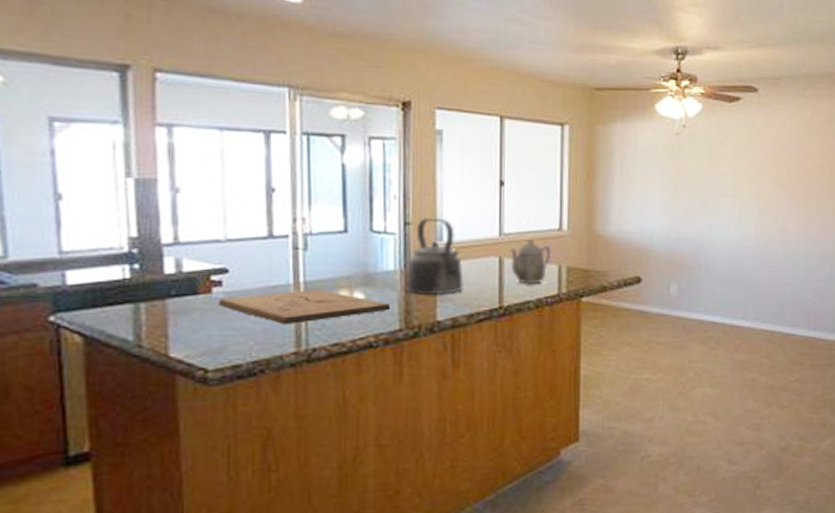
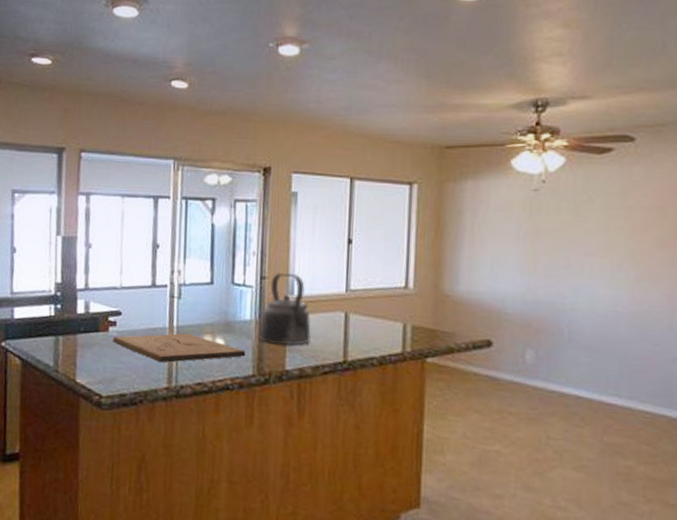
teapot: present [511,238,552,285] -> none [356,295,397,342]

